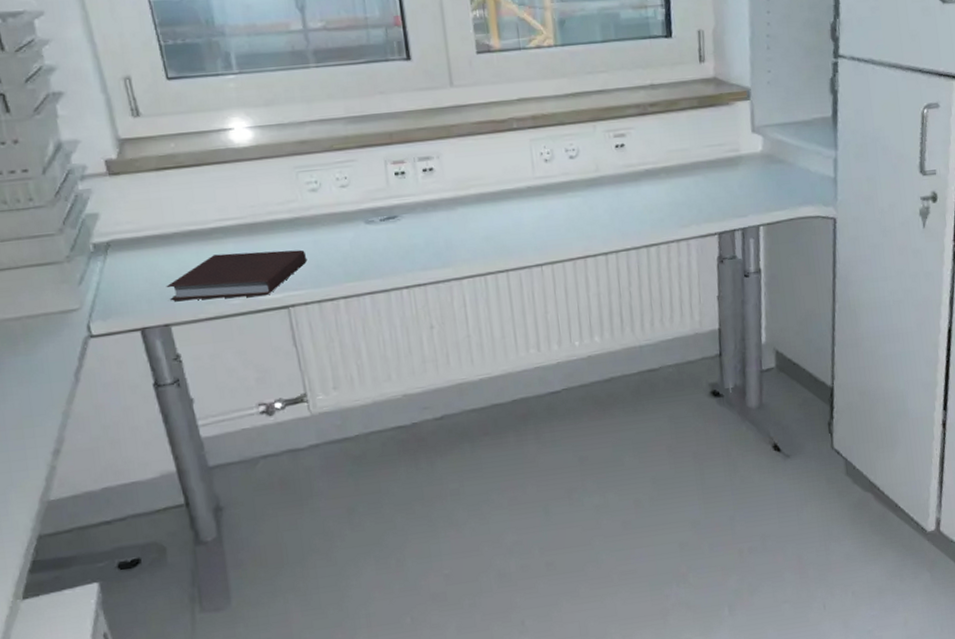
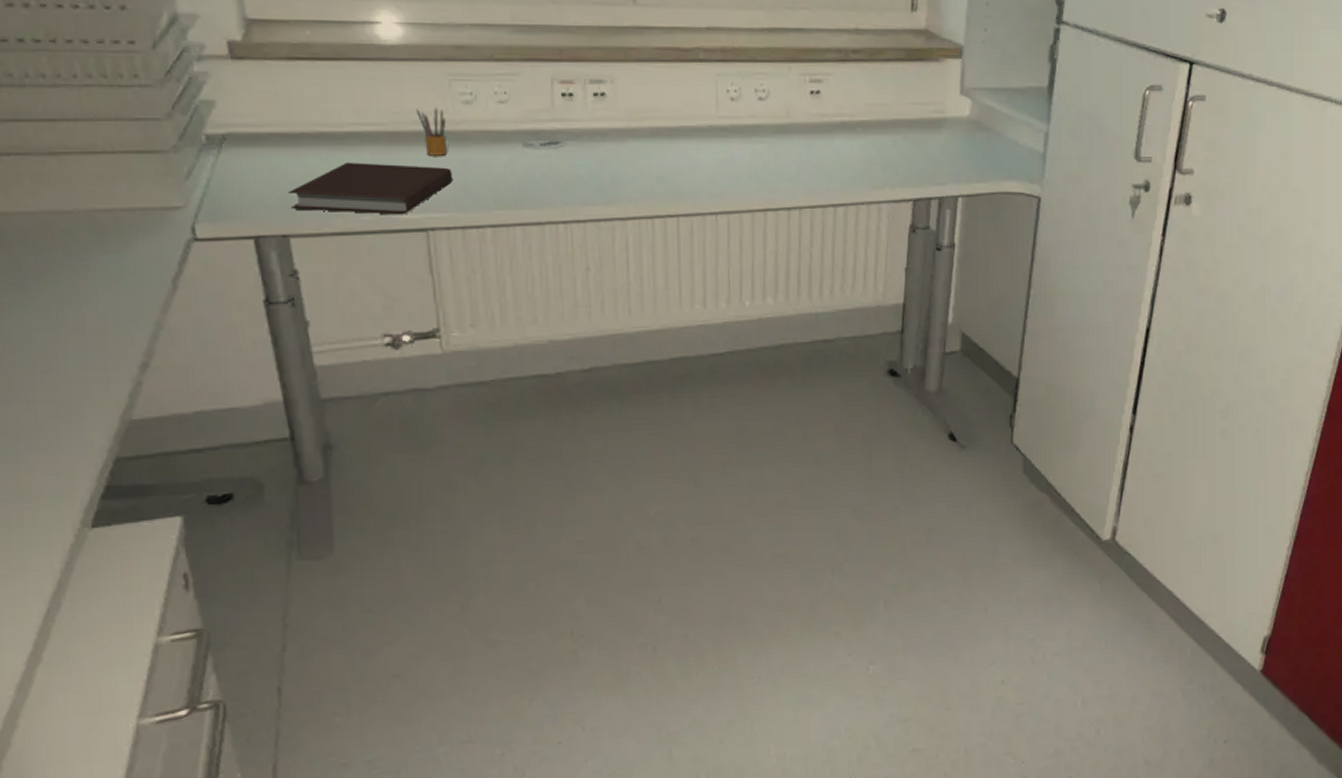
pencil box: none [269,197,301,241] -> present [415,106,448,156]

